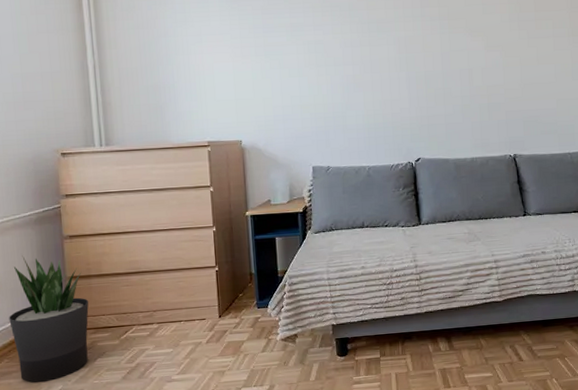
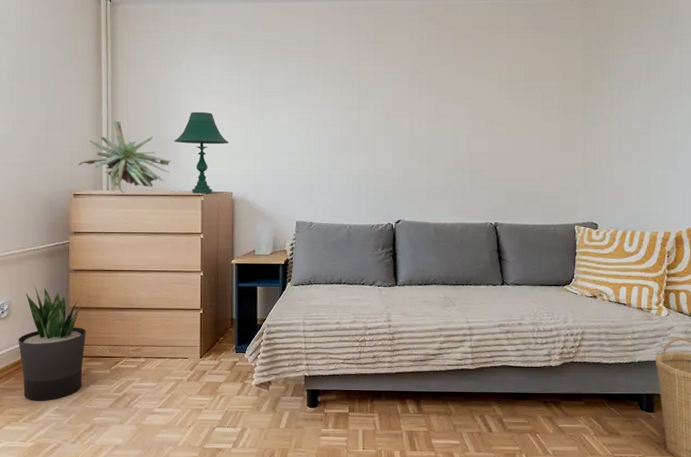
plant: none [64,70,172,149] -> present [78,120,172,194]
table lamp: none [173,56,234,145] -> present [174,111,229,194]

